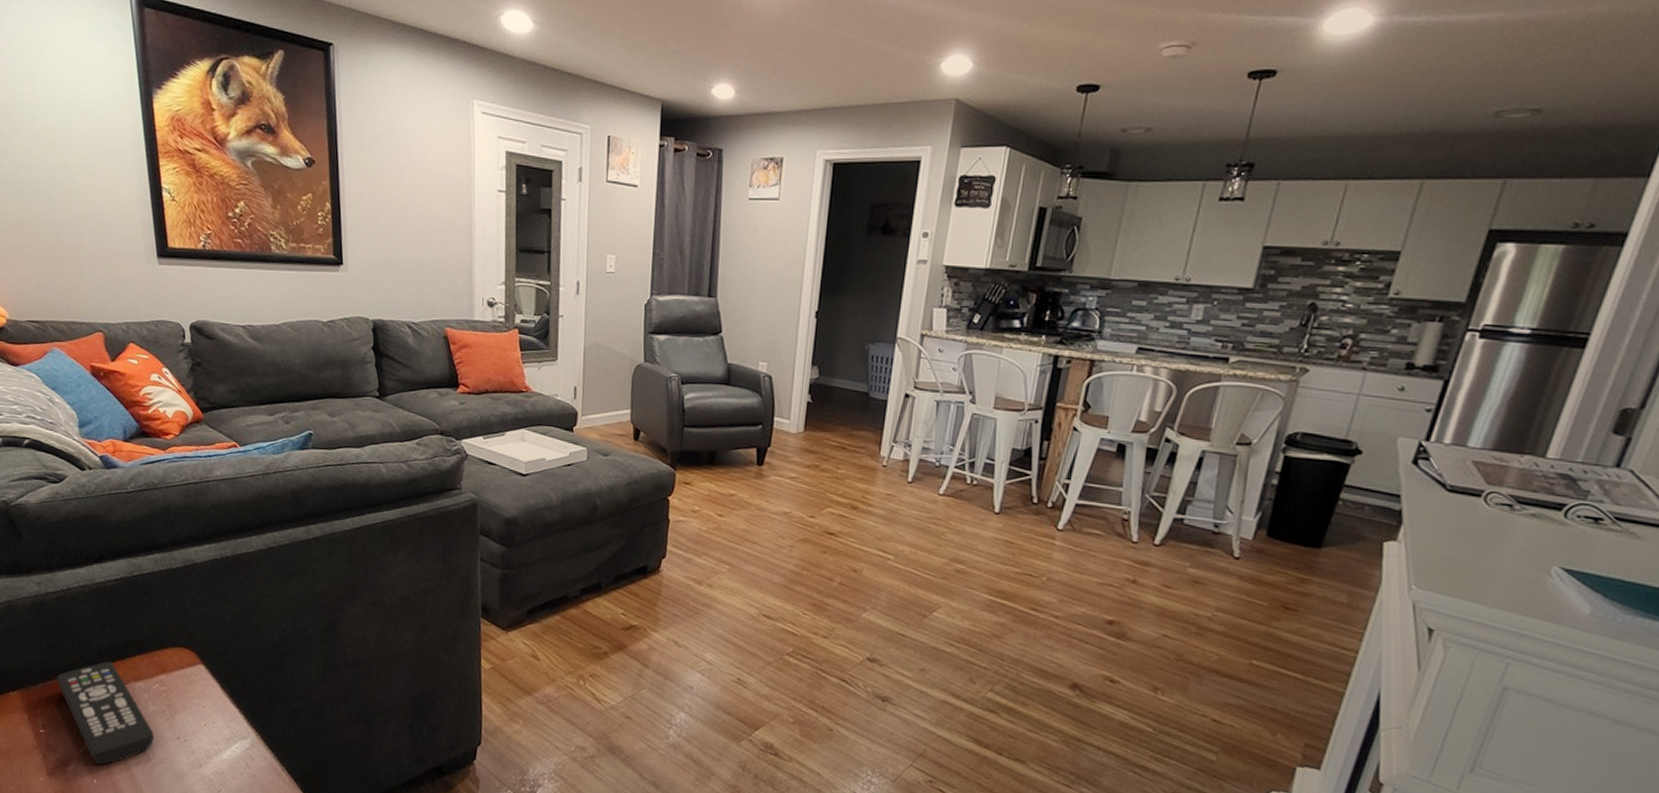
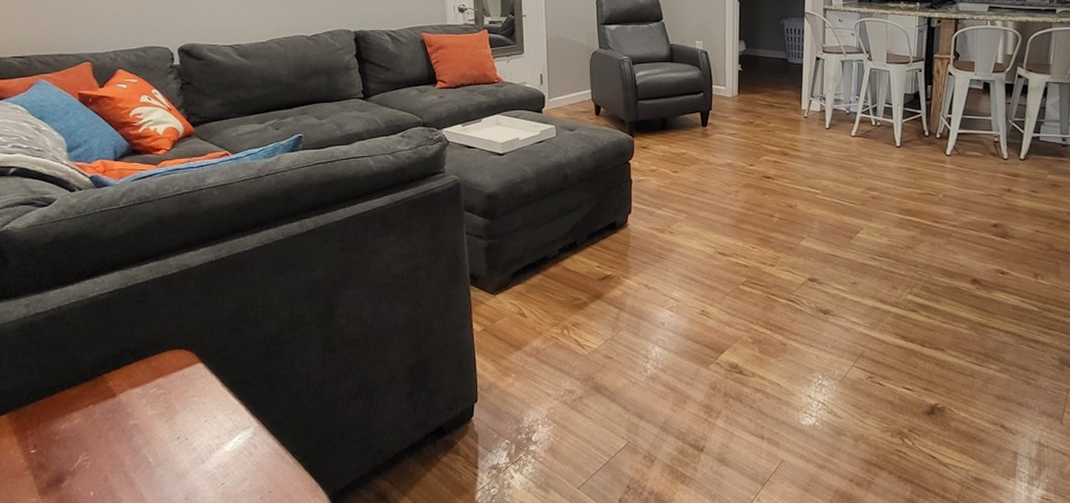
remote control: present [56,661,155,765] -> none [48,372,154,476]

